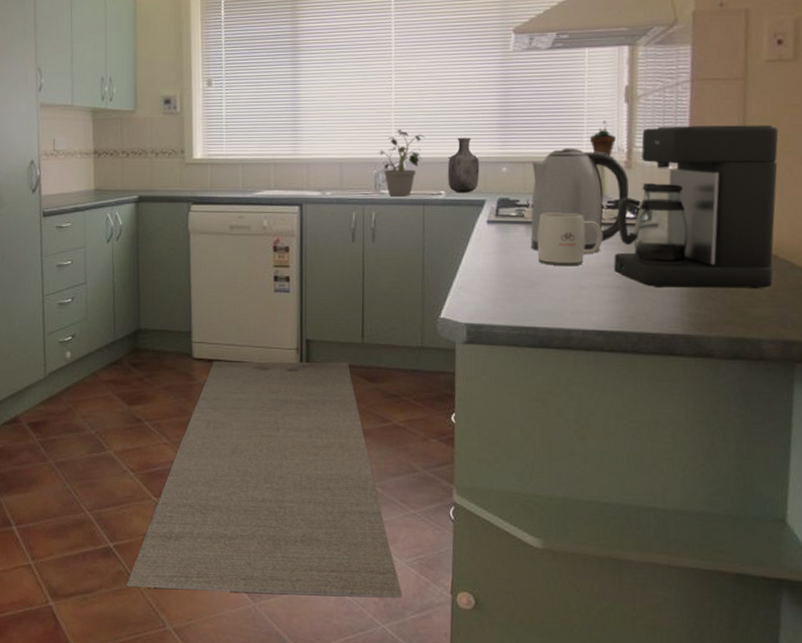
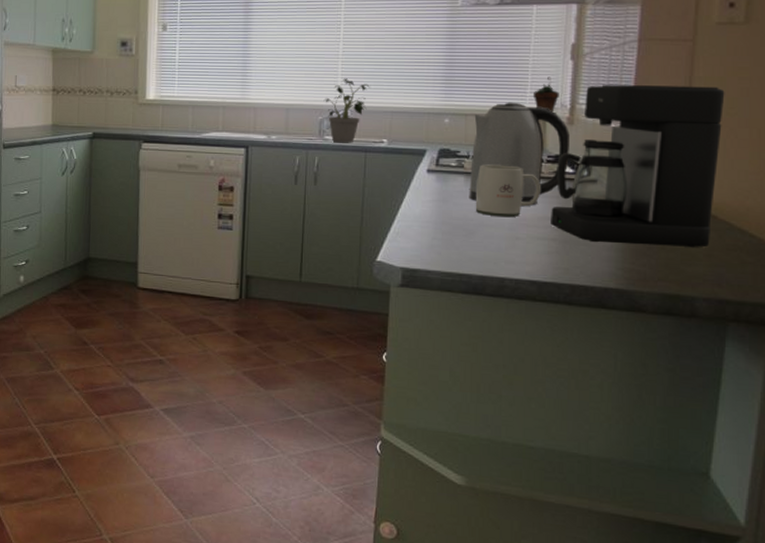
rug: present [126,361,403,598] -> none [67,291,328,523]
vase: present [447,137,480,193] -> none [390,88,423,142]

